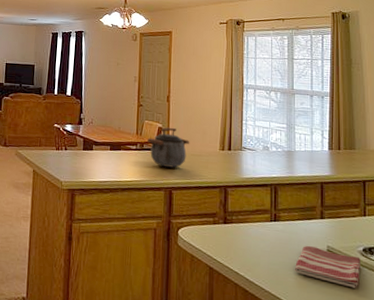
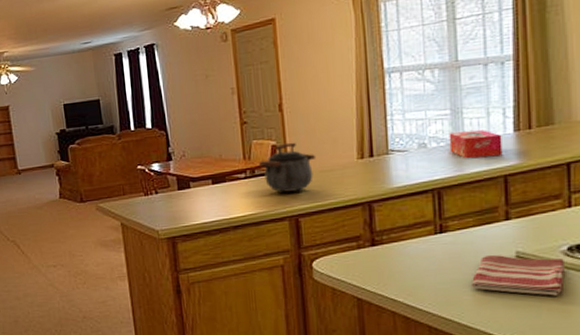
tissue box: none [284,142,321,167] -> present [449,130,503,159]

